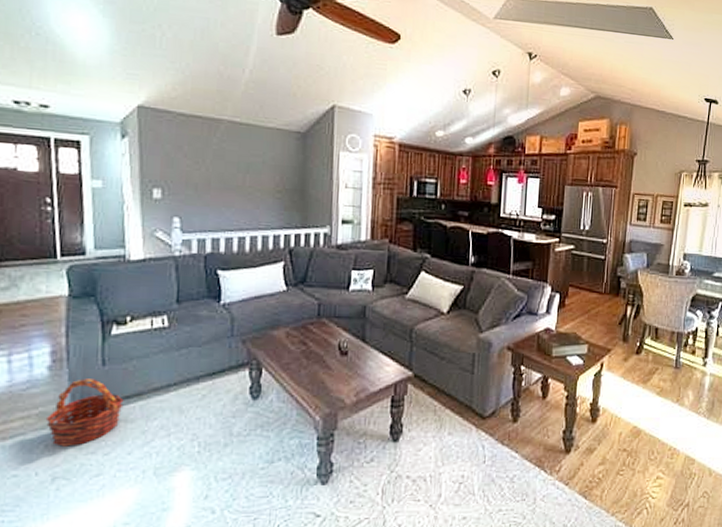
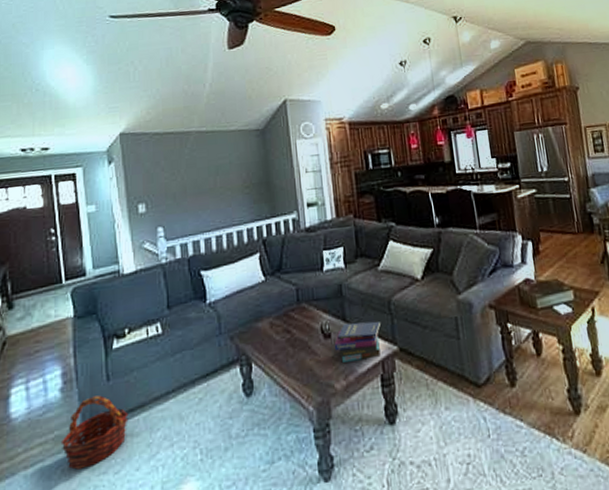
books: none [349,344,399,380] -> present [334,321,381,362]

